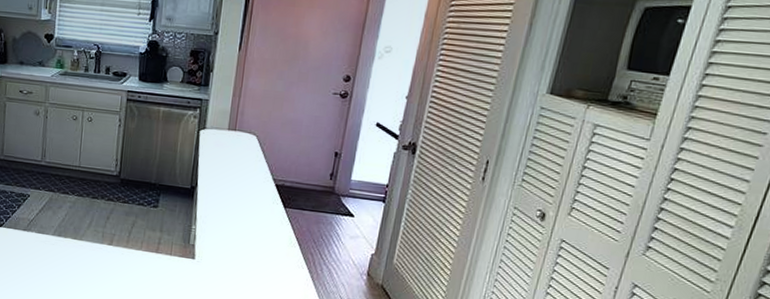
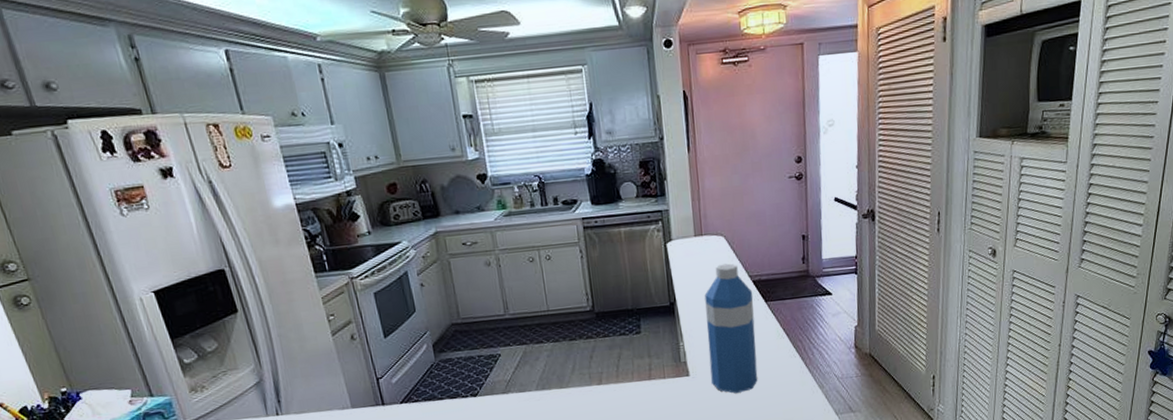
water bottle: none [215,161,274,289] -> present [704,263,758,393]

